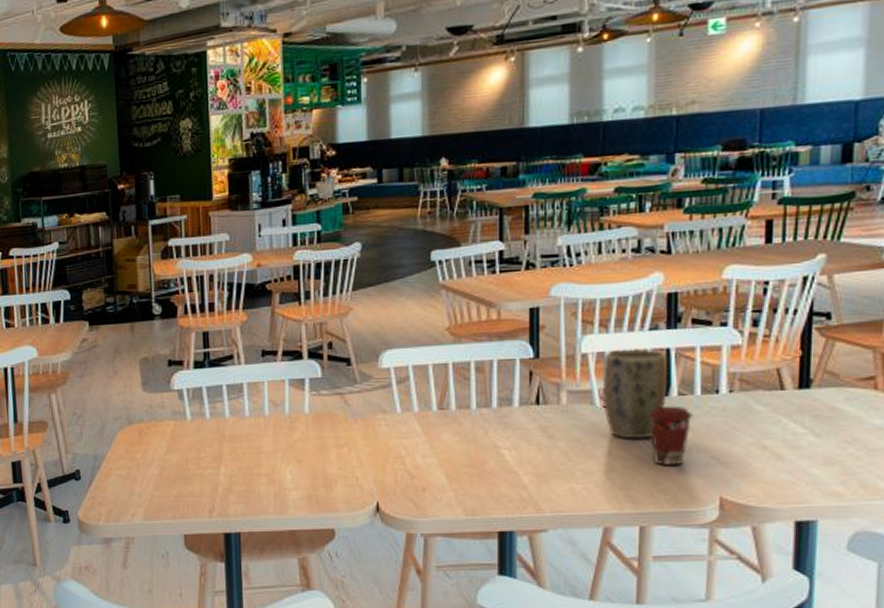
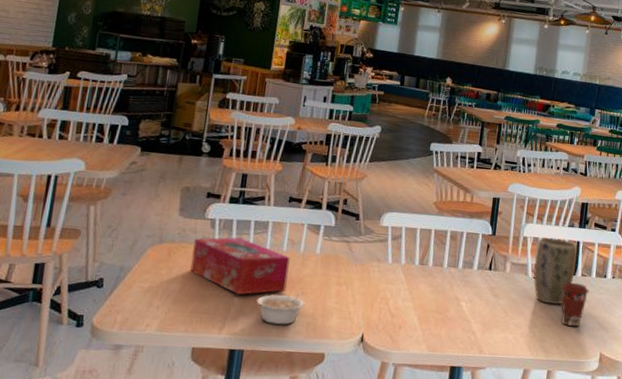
tissue box: none [164,406,276,471] -> present [190,237,290,295]
legume: none [245,461,302,501] -> present [256,292,305,325]

